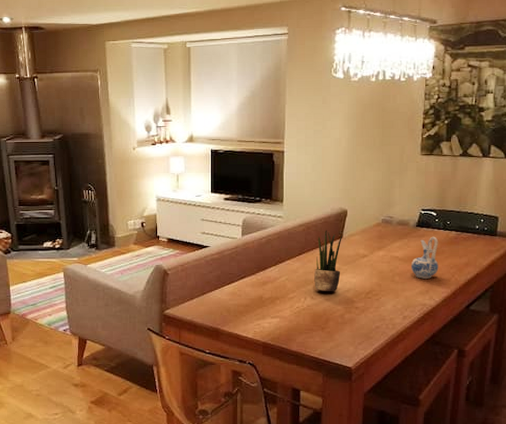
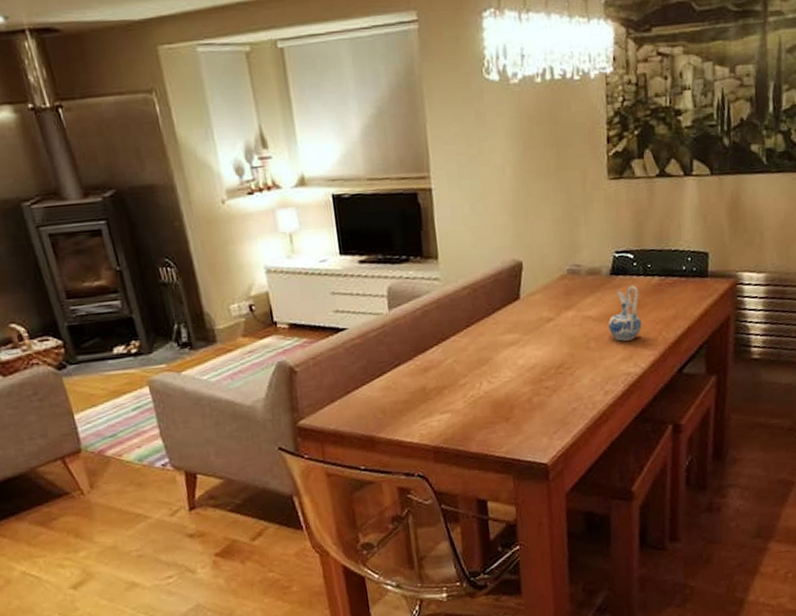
potted plant: present [314,230,343,291] -> none [488,291,523,372]

